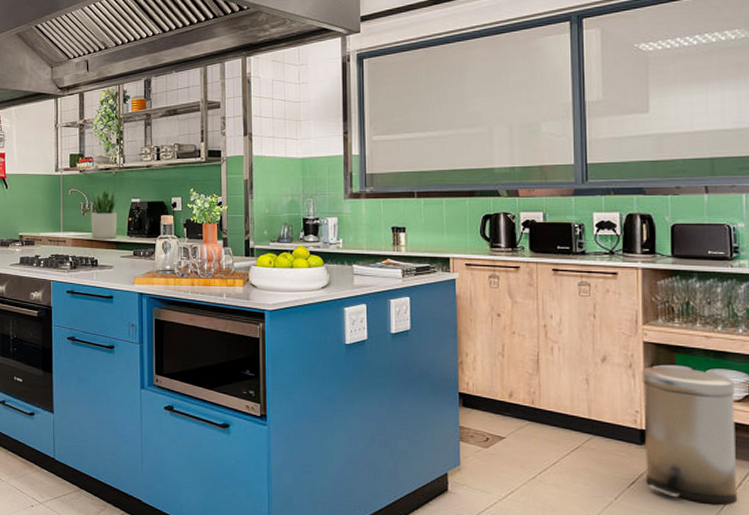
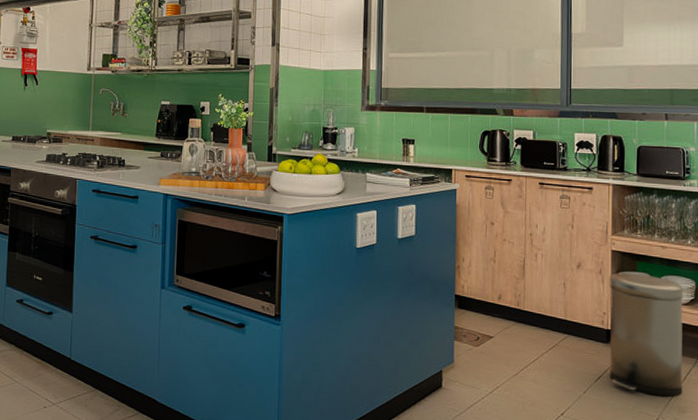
planter: present [90,187,117,239] -> none [120,88,147,140]

